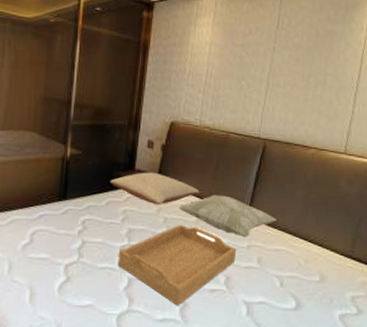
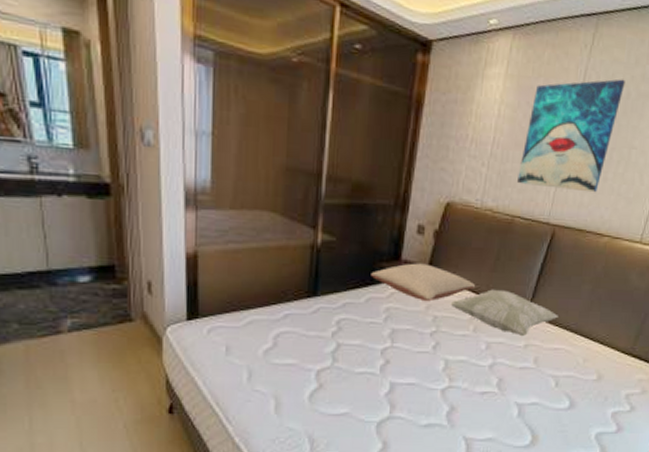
serving tray: present [117,224,237,306] -> none [378,322,513,410]
wall art: none [229,21,313,112] -> present [517,79,625,193]

